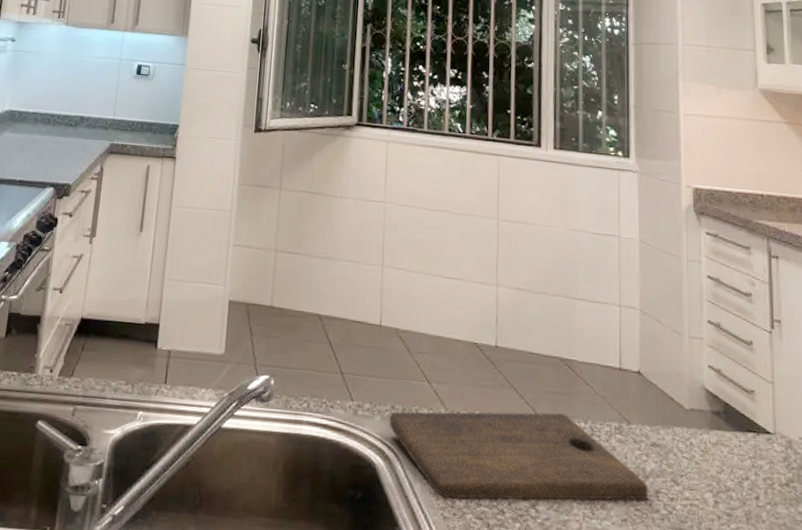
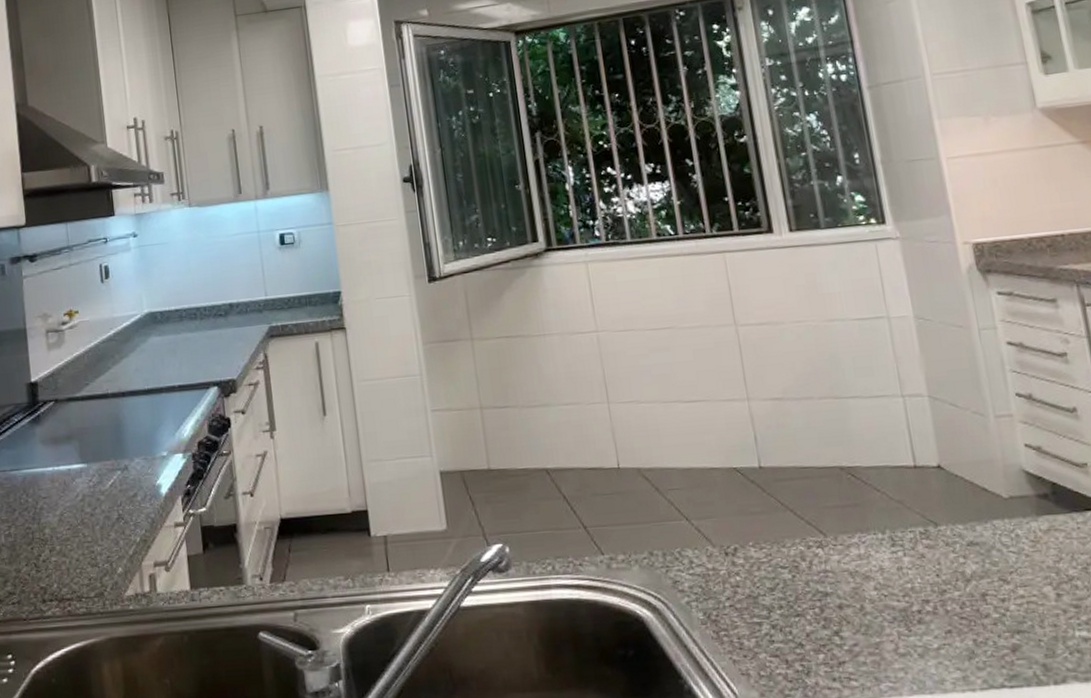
cutting board: present [389,411,648,501] -> none [649,528,974,640]

